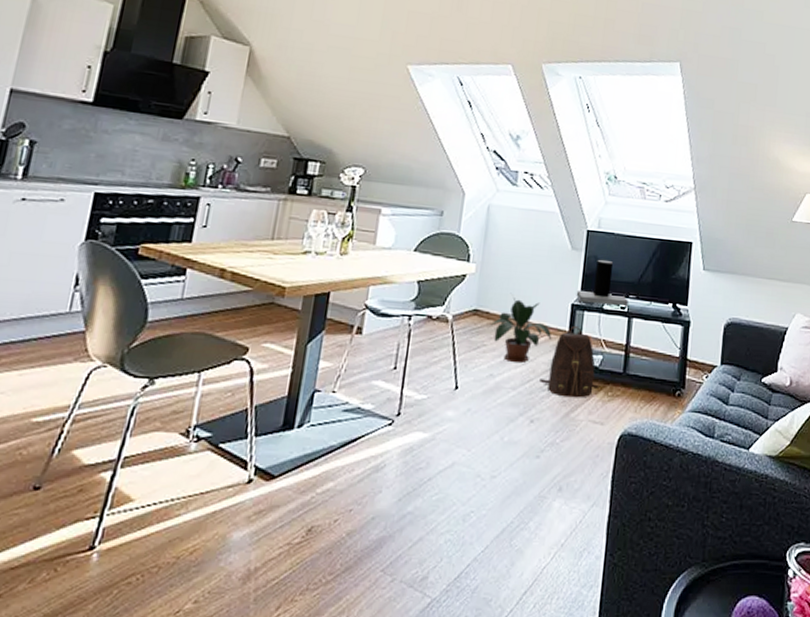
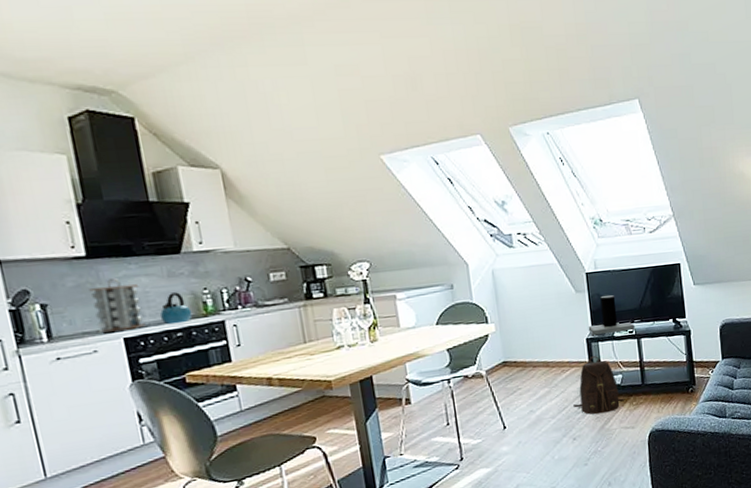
spice rack: none [71,130,131,187] -> present [89,279,146,334]
kettle: none [138,157,172,191] -> present [159,292,193,325]
potted plant: present [487,292,552,364] -> none [518,341,576,398]

